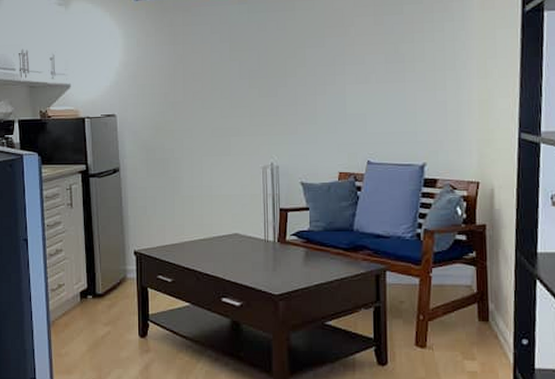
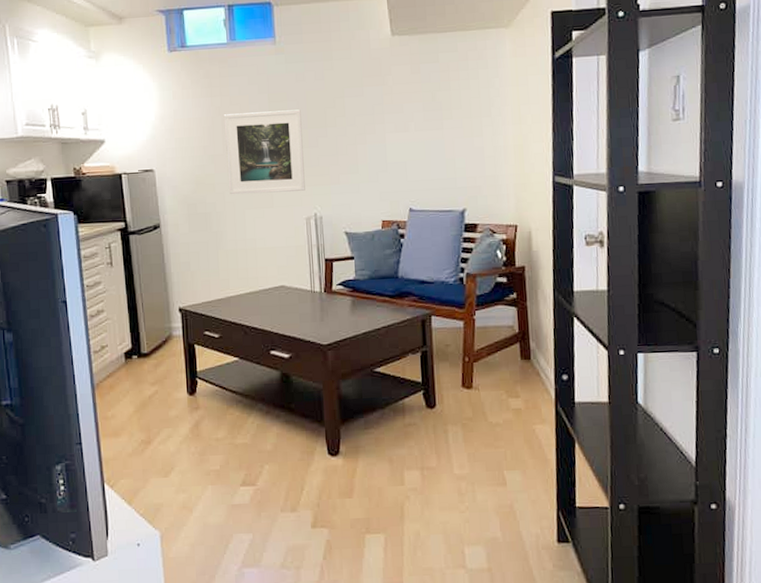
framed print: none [185,59,263,142] -> present [223,109,305,195]

